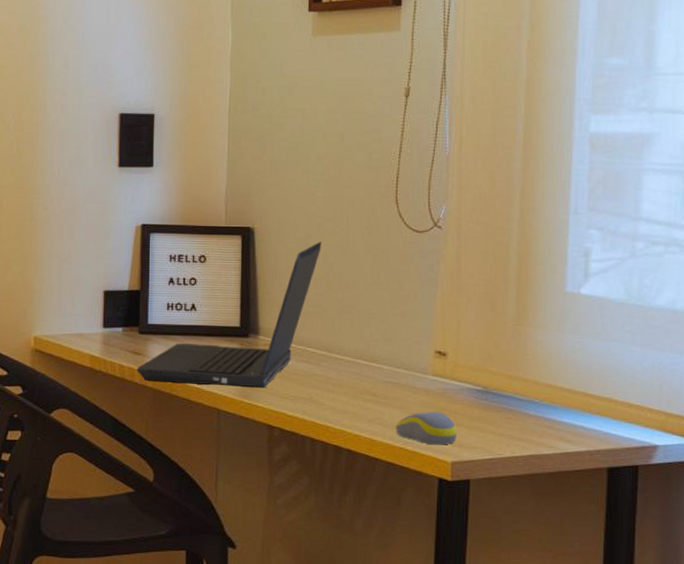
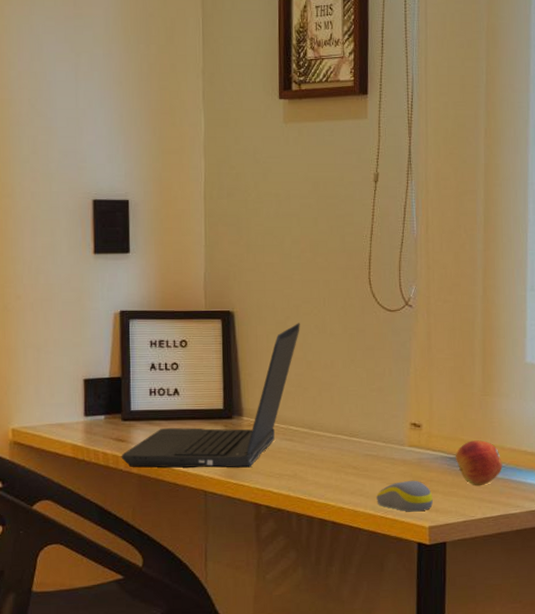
fruit: none [484,373,535,423] -> present [456,440,502,487]

